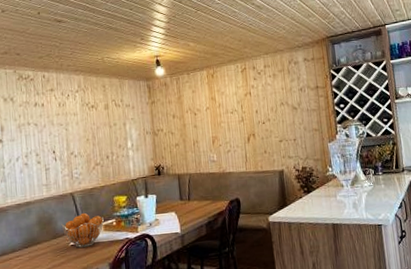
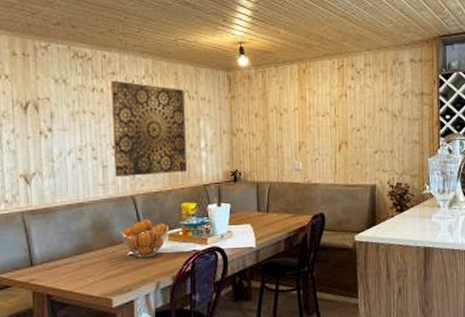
wall art: none [49,95,117,177] -> present [110,80,187,177]

